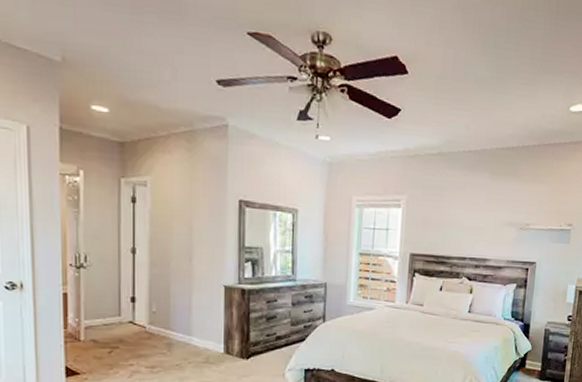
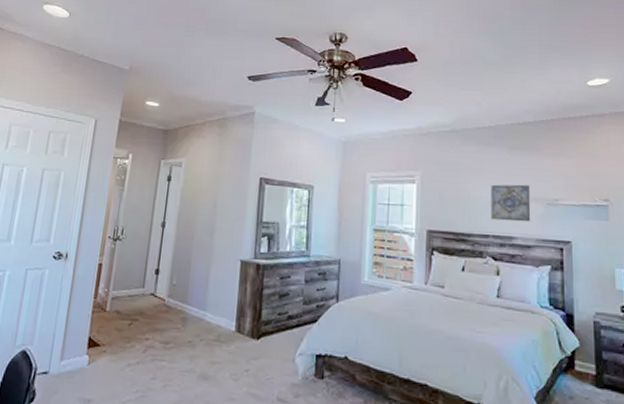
wall art: none [469,209,507,245] -> present [491,184,531,222]

